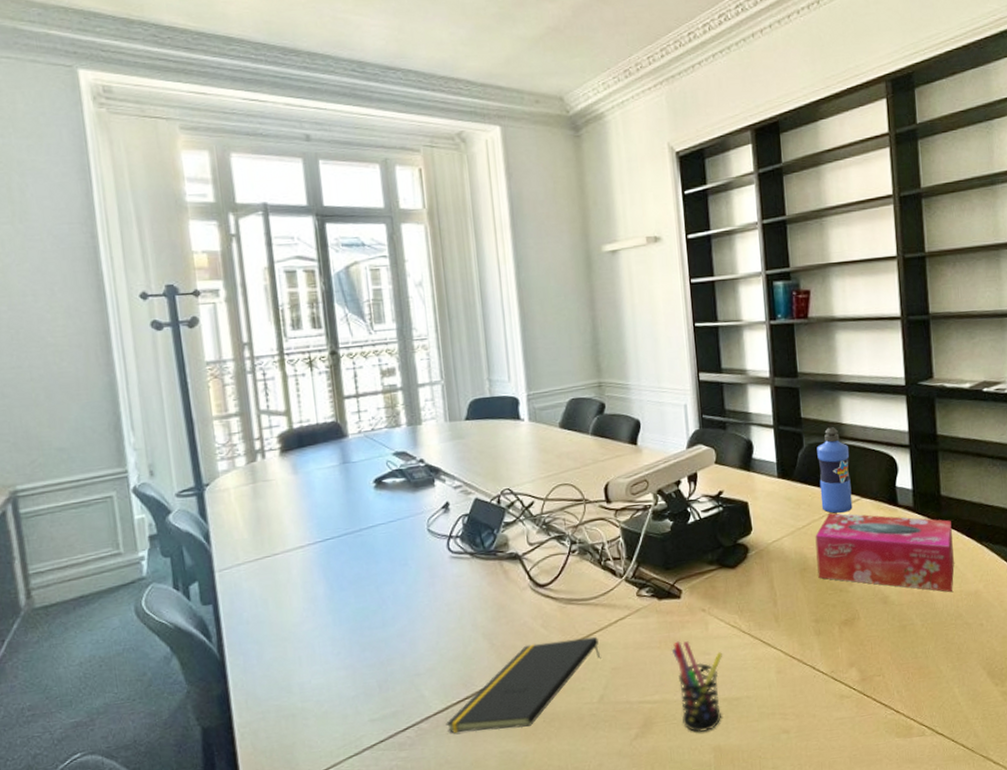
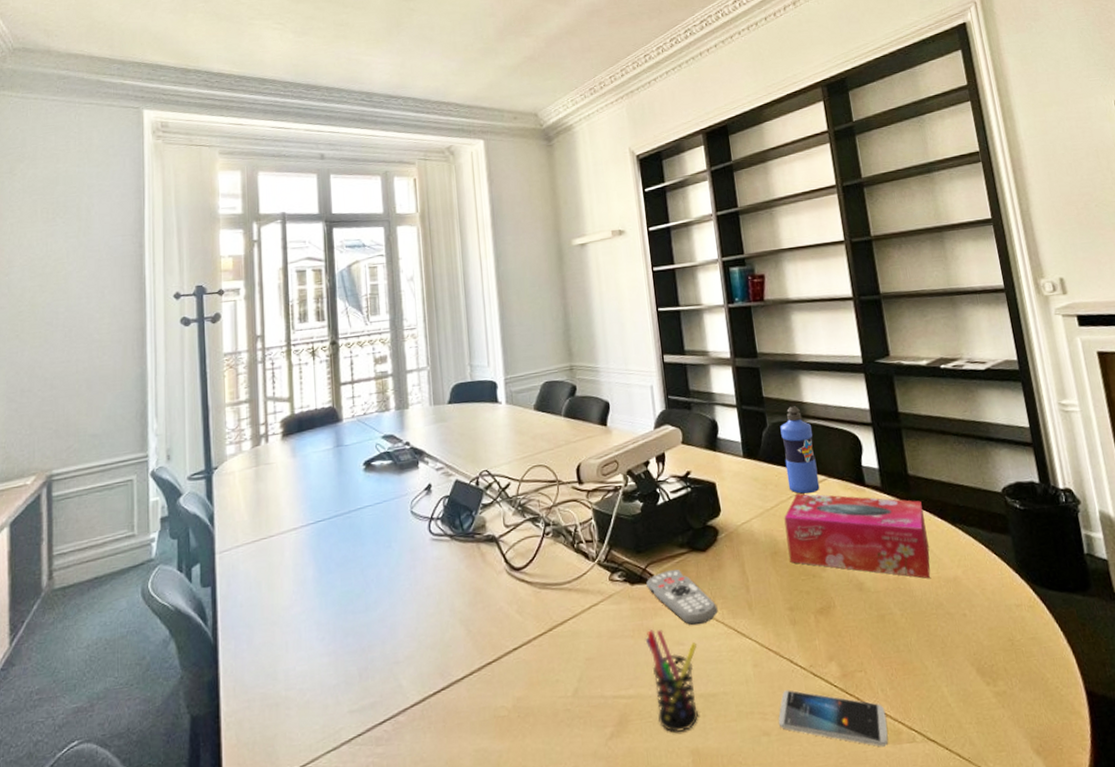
notepad: present [446,636,601,734] -> none [422,623,575,728]
remote control: none [674,584,745,637] -> present [646,568,718,626]
smartphone: none [797,693,900,741] -> present [778,690,888,747]

